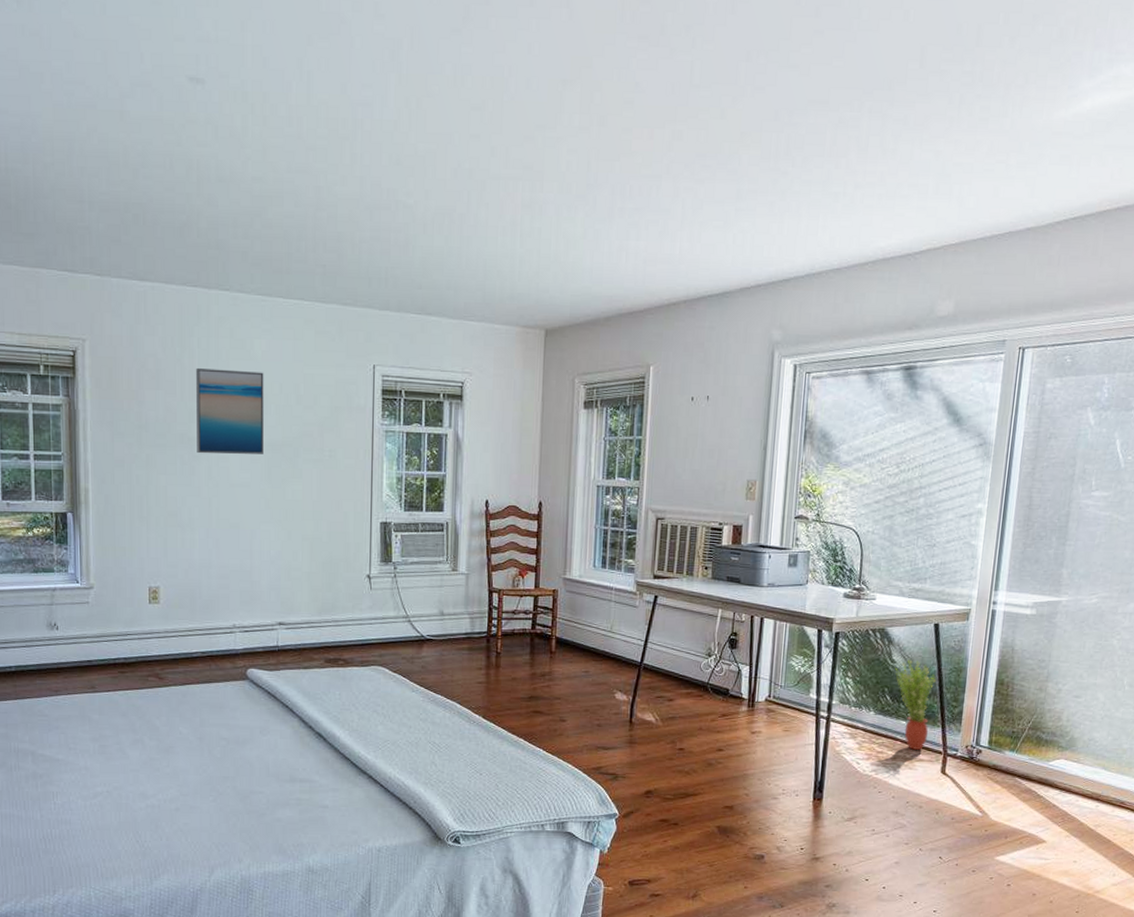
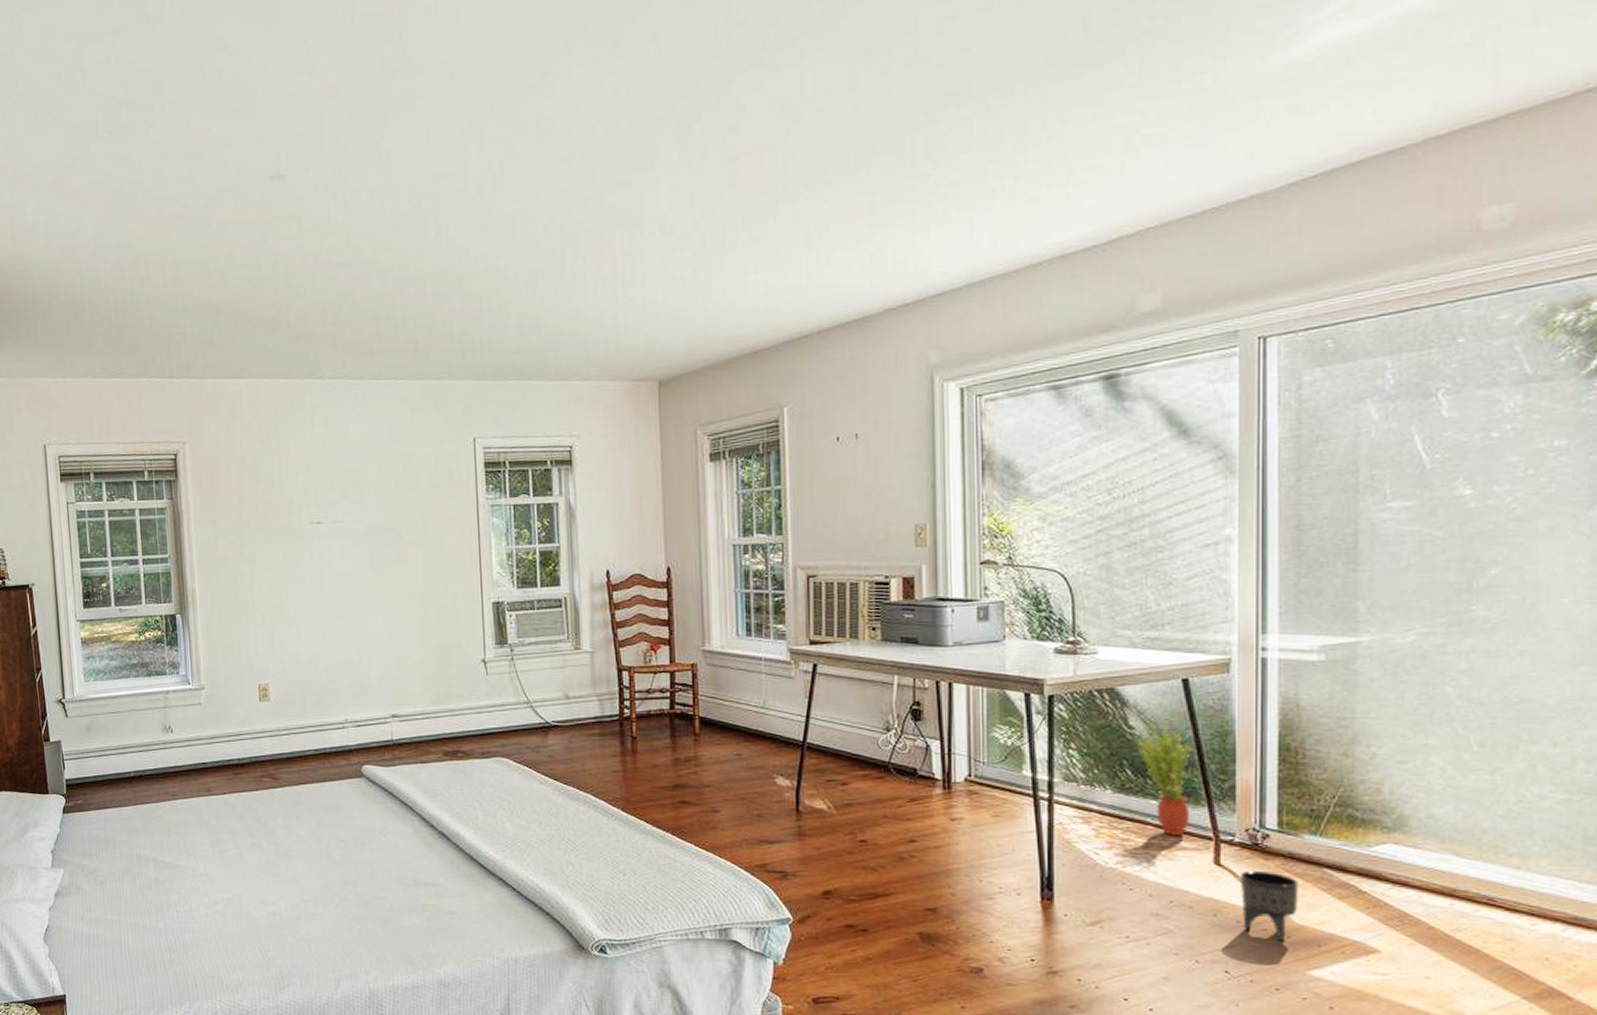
wall art: present [195,367,264,454] -> none [292,456,365,545]
planter: none [956,778,998,835] -> present [1239,870,1299,942]

